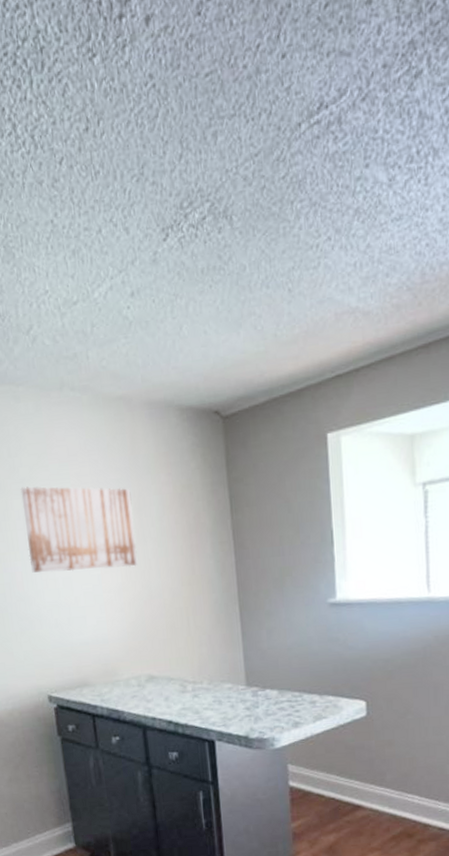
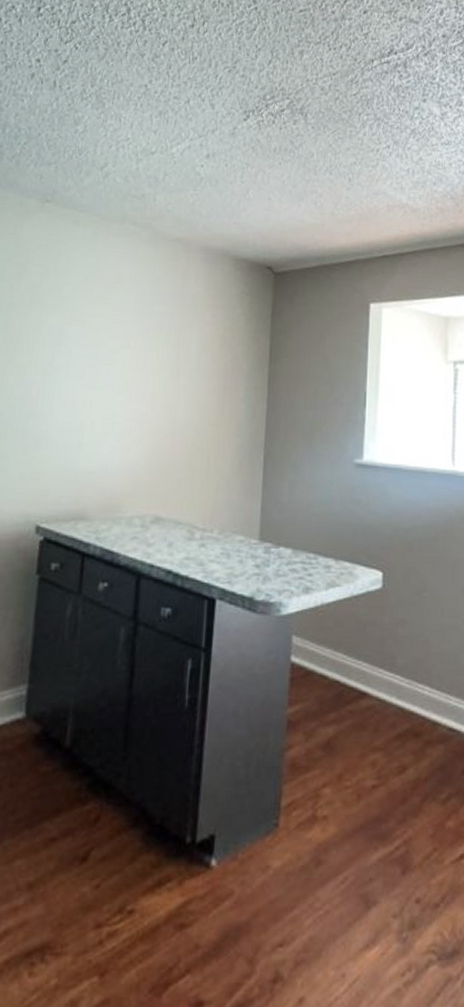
wall art: present [20,486,138,573] -> none [51,304,173,399]

